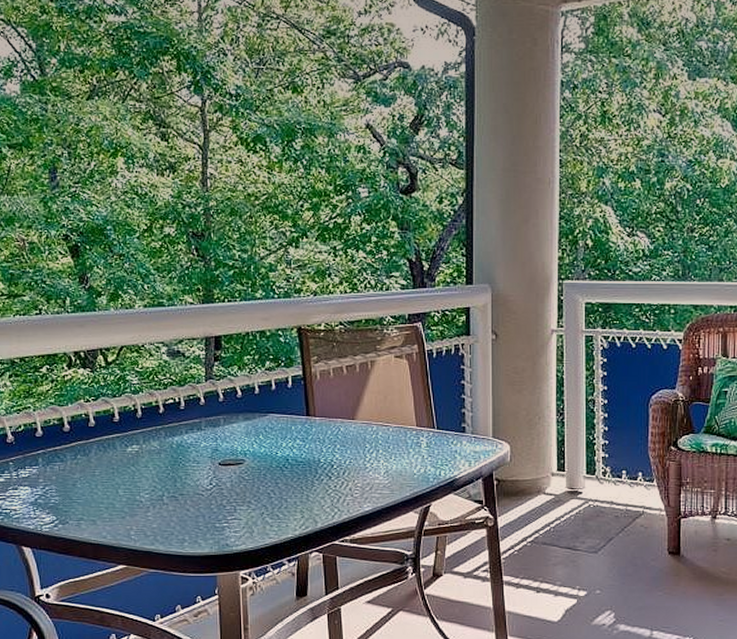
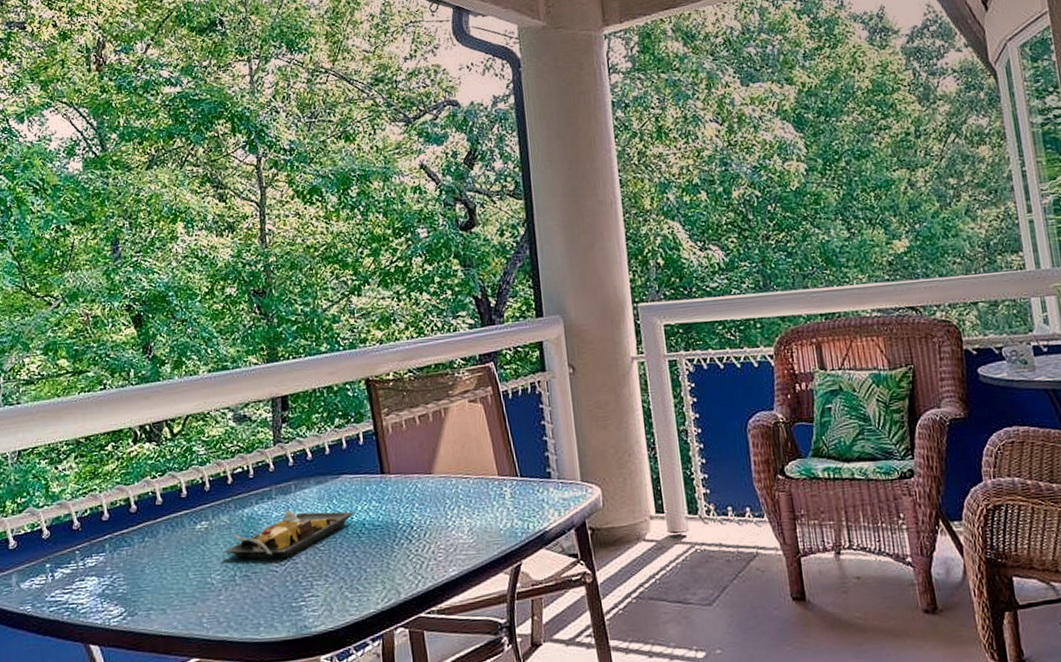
plate: none [154,442,279,484] -> present [224,510,354,559]

